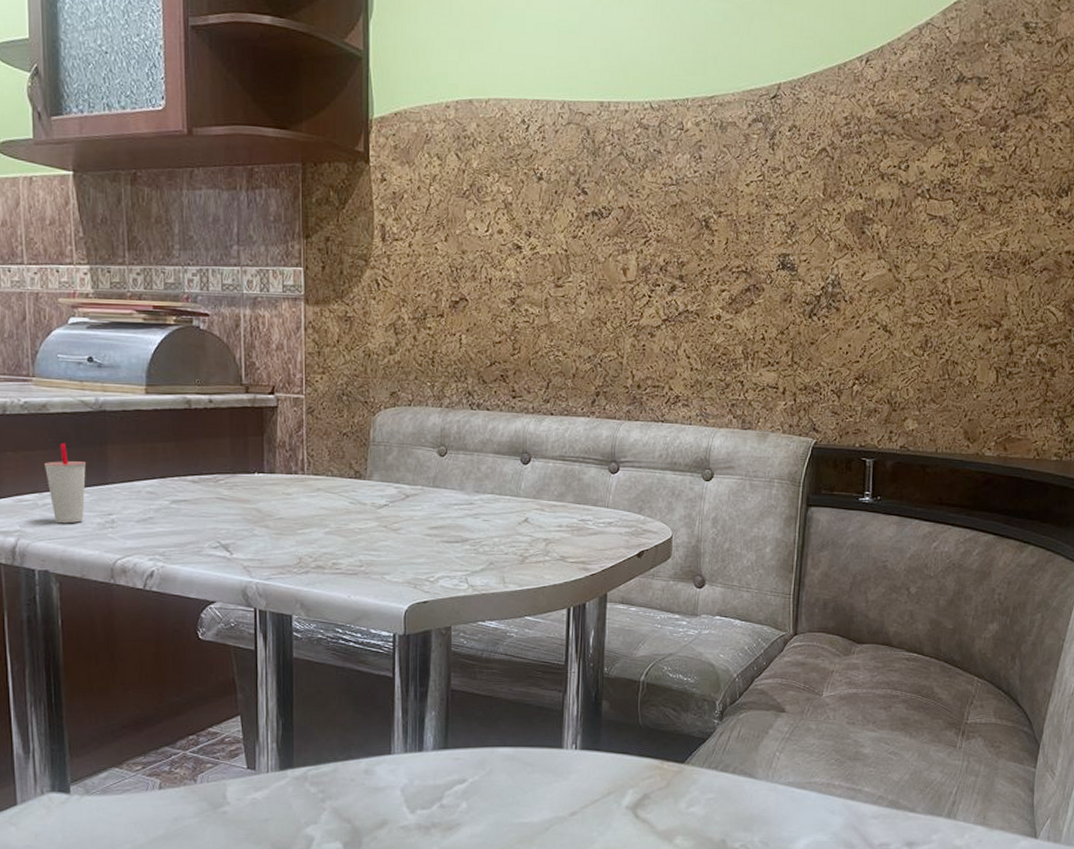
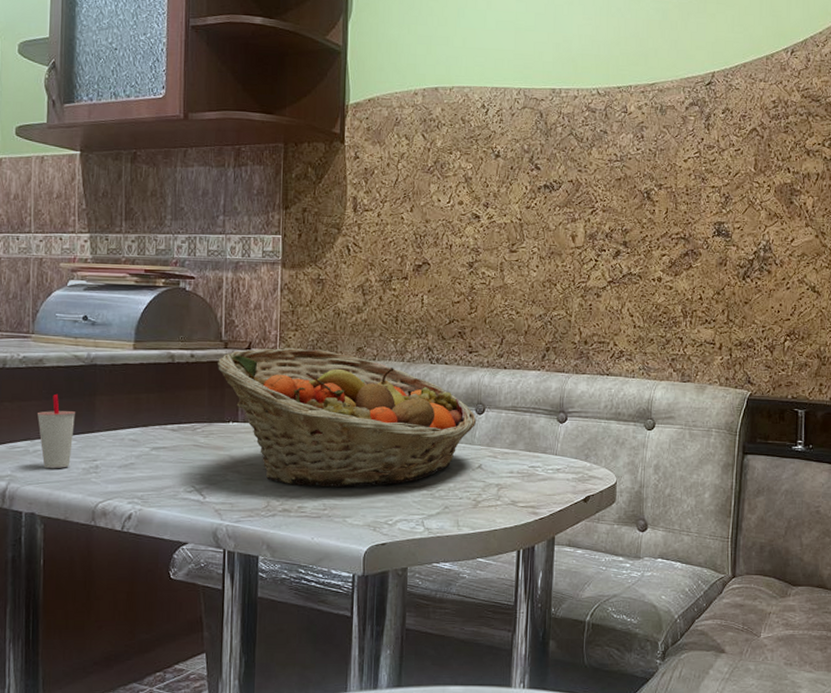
fruit basket: none [238,392,522,542] -> present [217,347,477,487]

